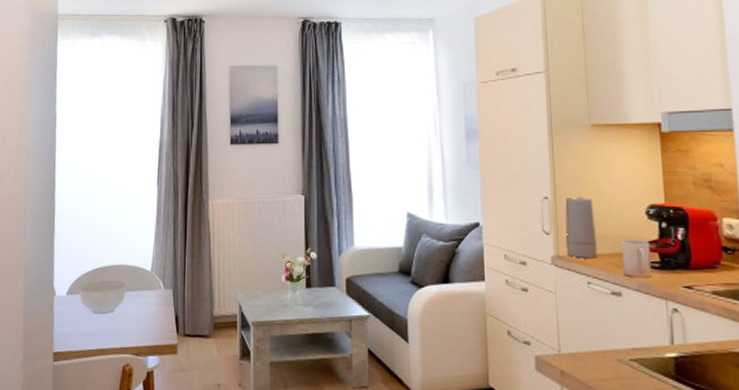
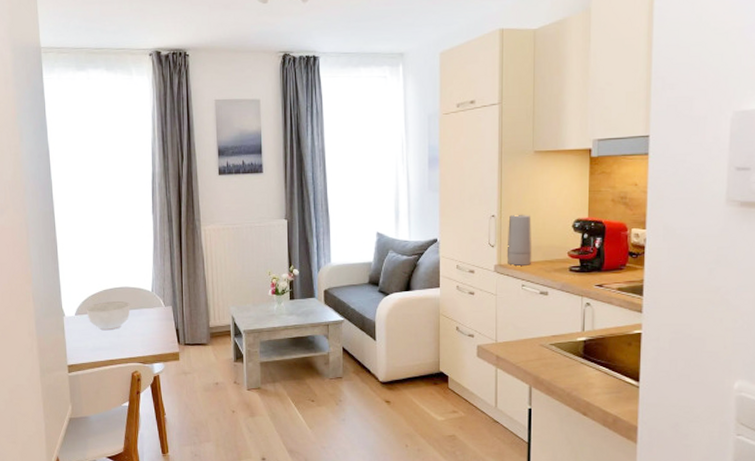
mug: present [621,239,652,277] -> none [550,249,573,279]

